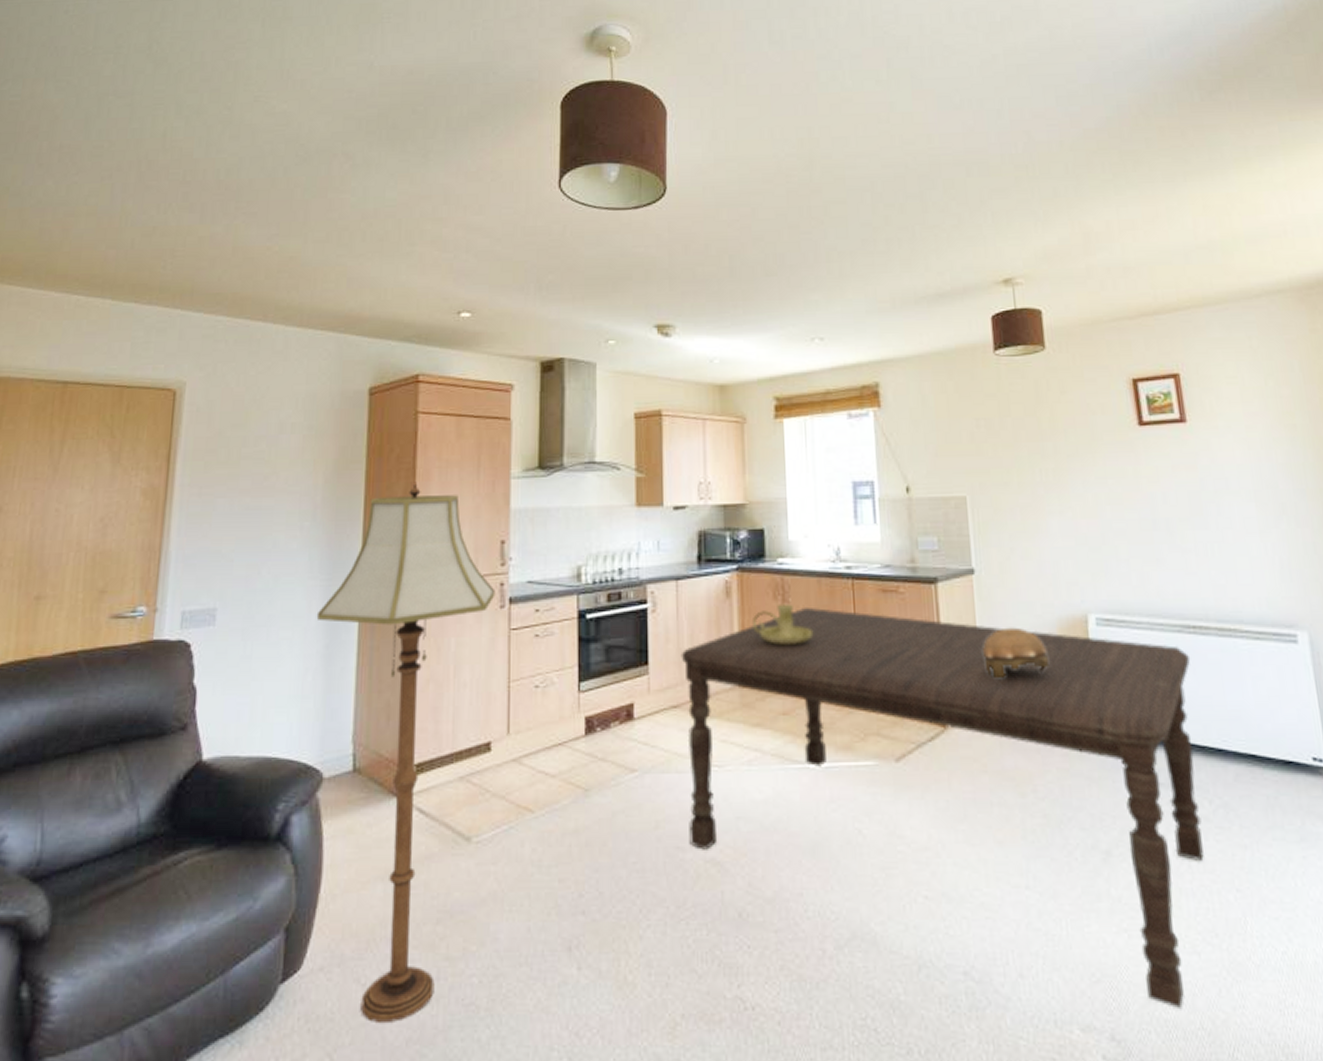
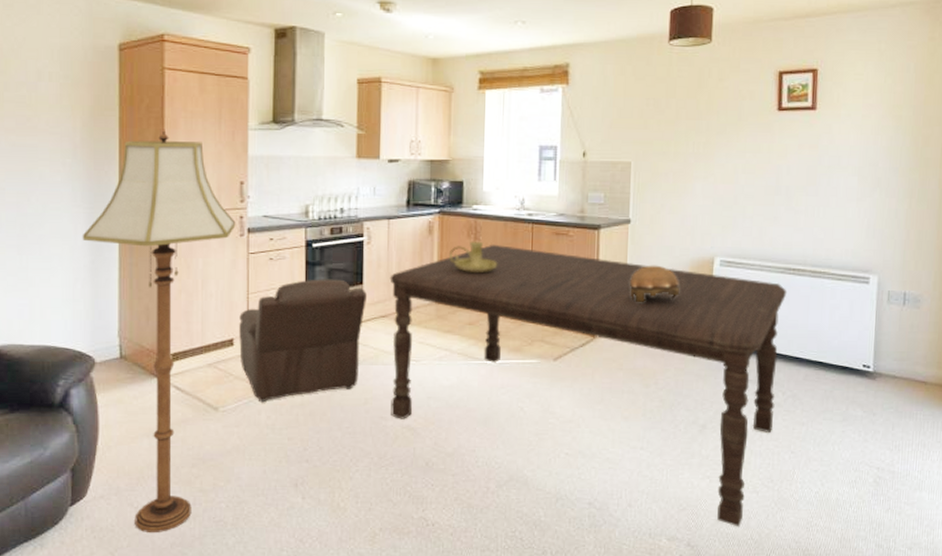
chair: none [498,659,653,828] -> present [239,279,367,402]

